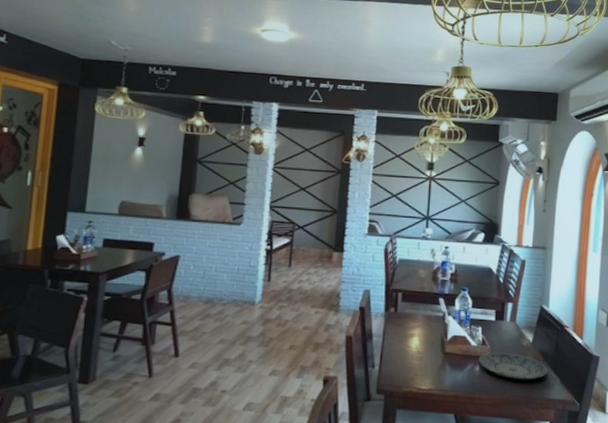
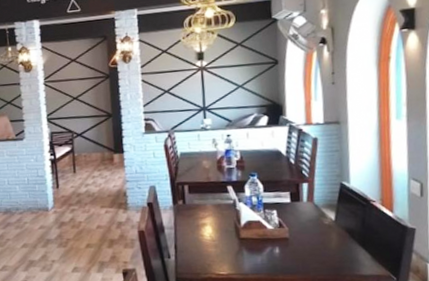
plate: present [478,352,548,380] -> none [277,232,356,259]

